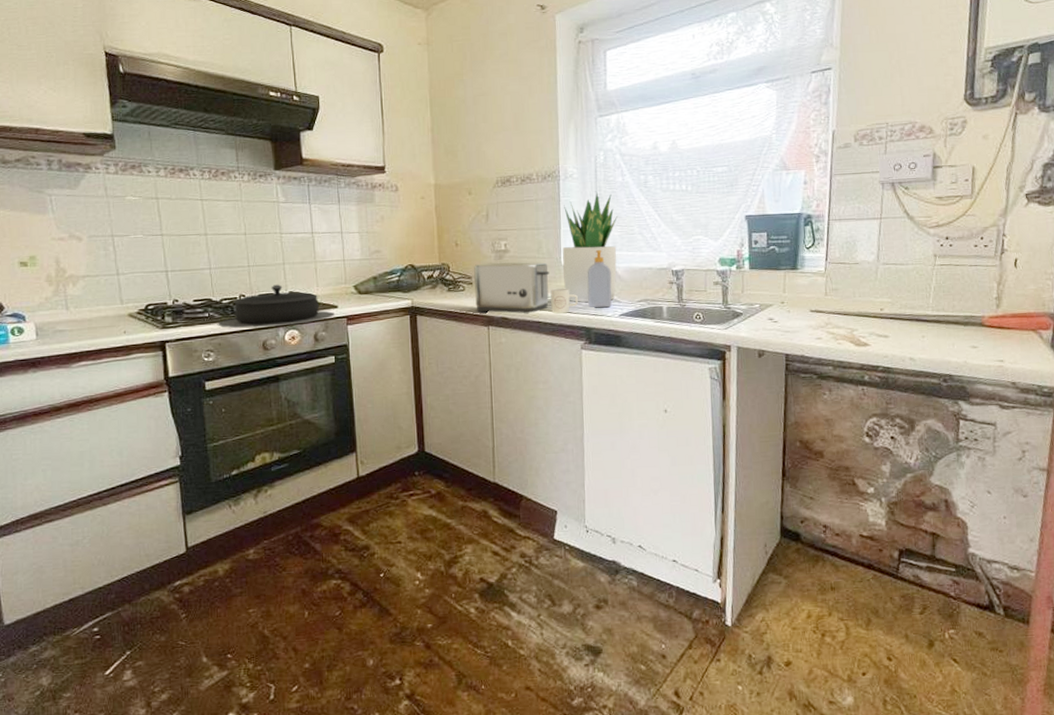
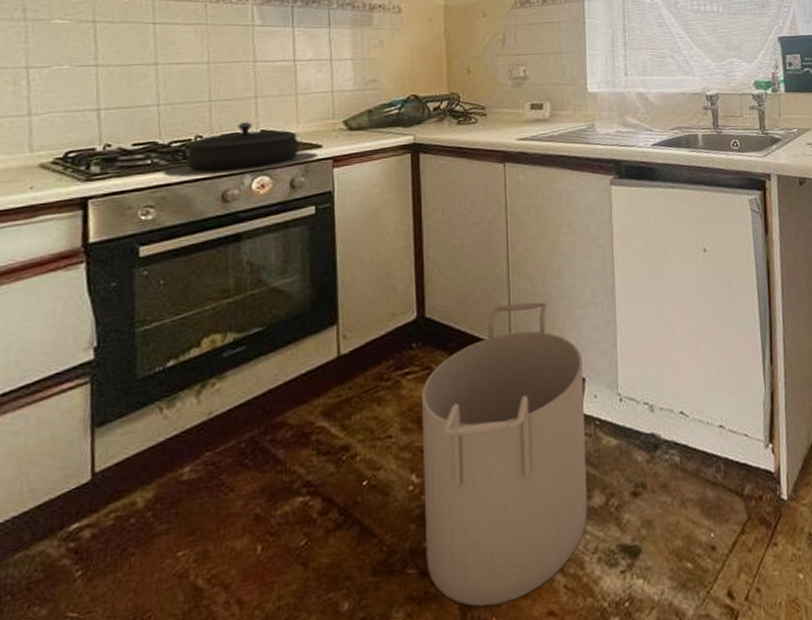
bucket: none [423,445,558,677] -> present [421,302,588,607]
toaster: present [474,262,550,314] -> none [488,89,574,148]
mug: present [551,288,578,315] -> none [575,117,606,147]
planter: present [562,192,618,303] -> none [588,13,648,133]
soap bottle: present [587,249,612,308] -> none [615,74,643,138]

